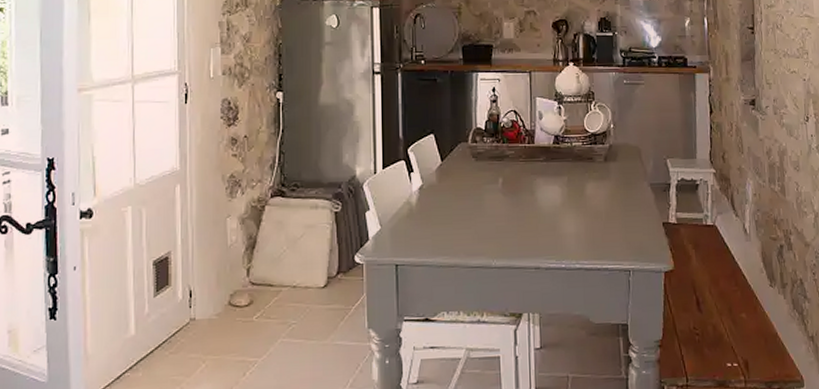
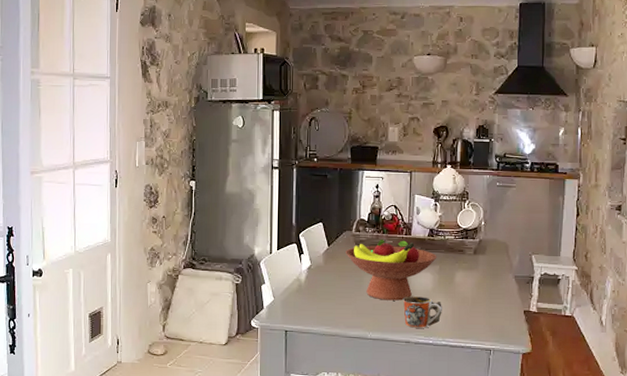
fruit bowl: none [462,150,564,221] -> present [346,240,437,301]
mug: none [529,214,574,251] -> present [402,296,442,328]

